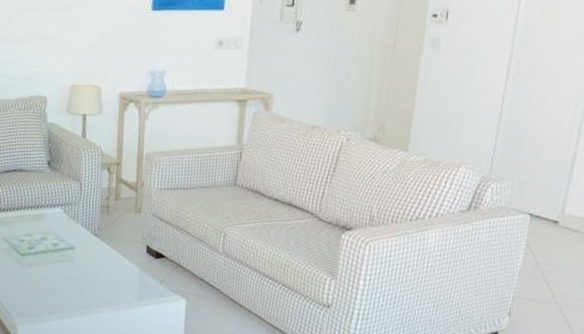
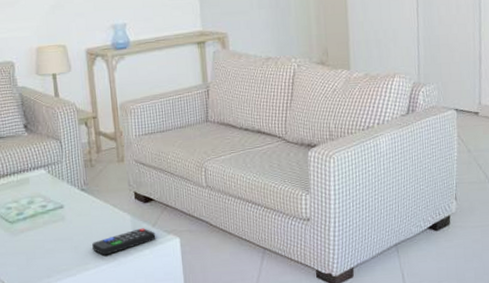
remote control: none [96,283,162,304] -> present [92,228,156,256]

